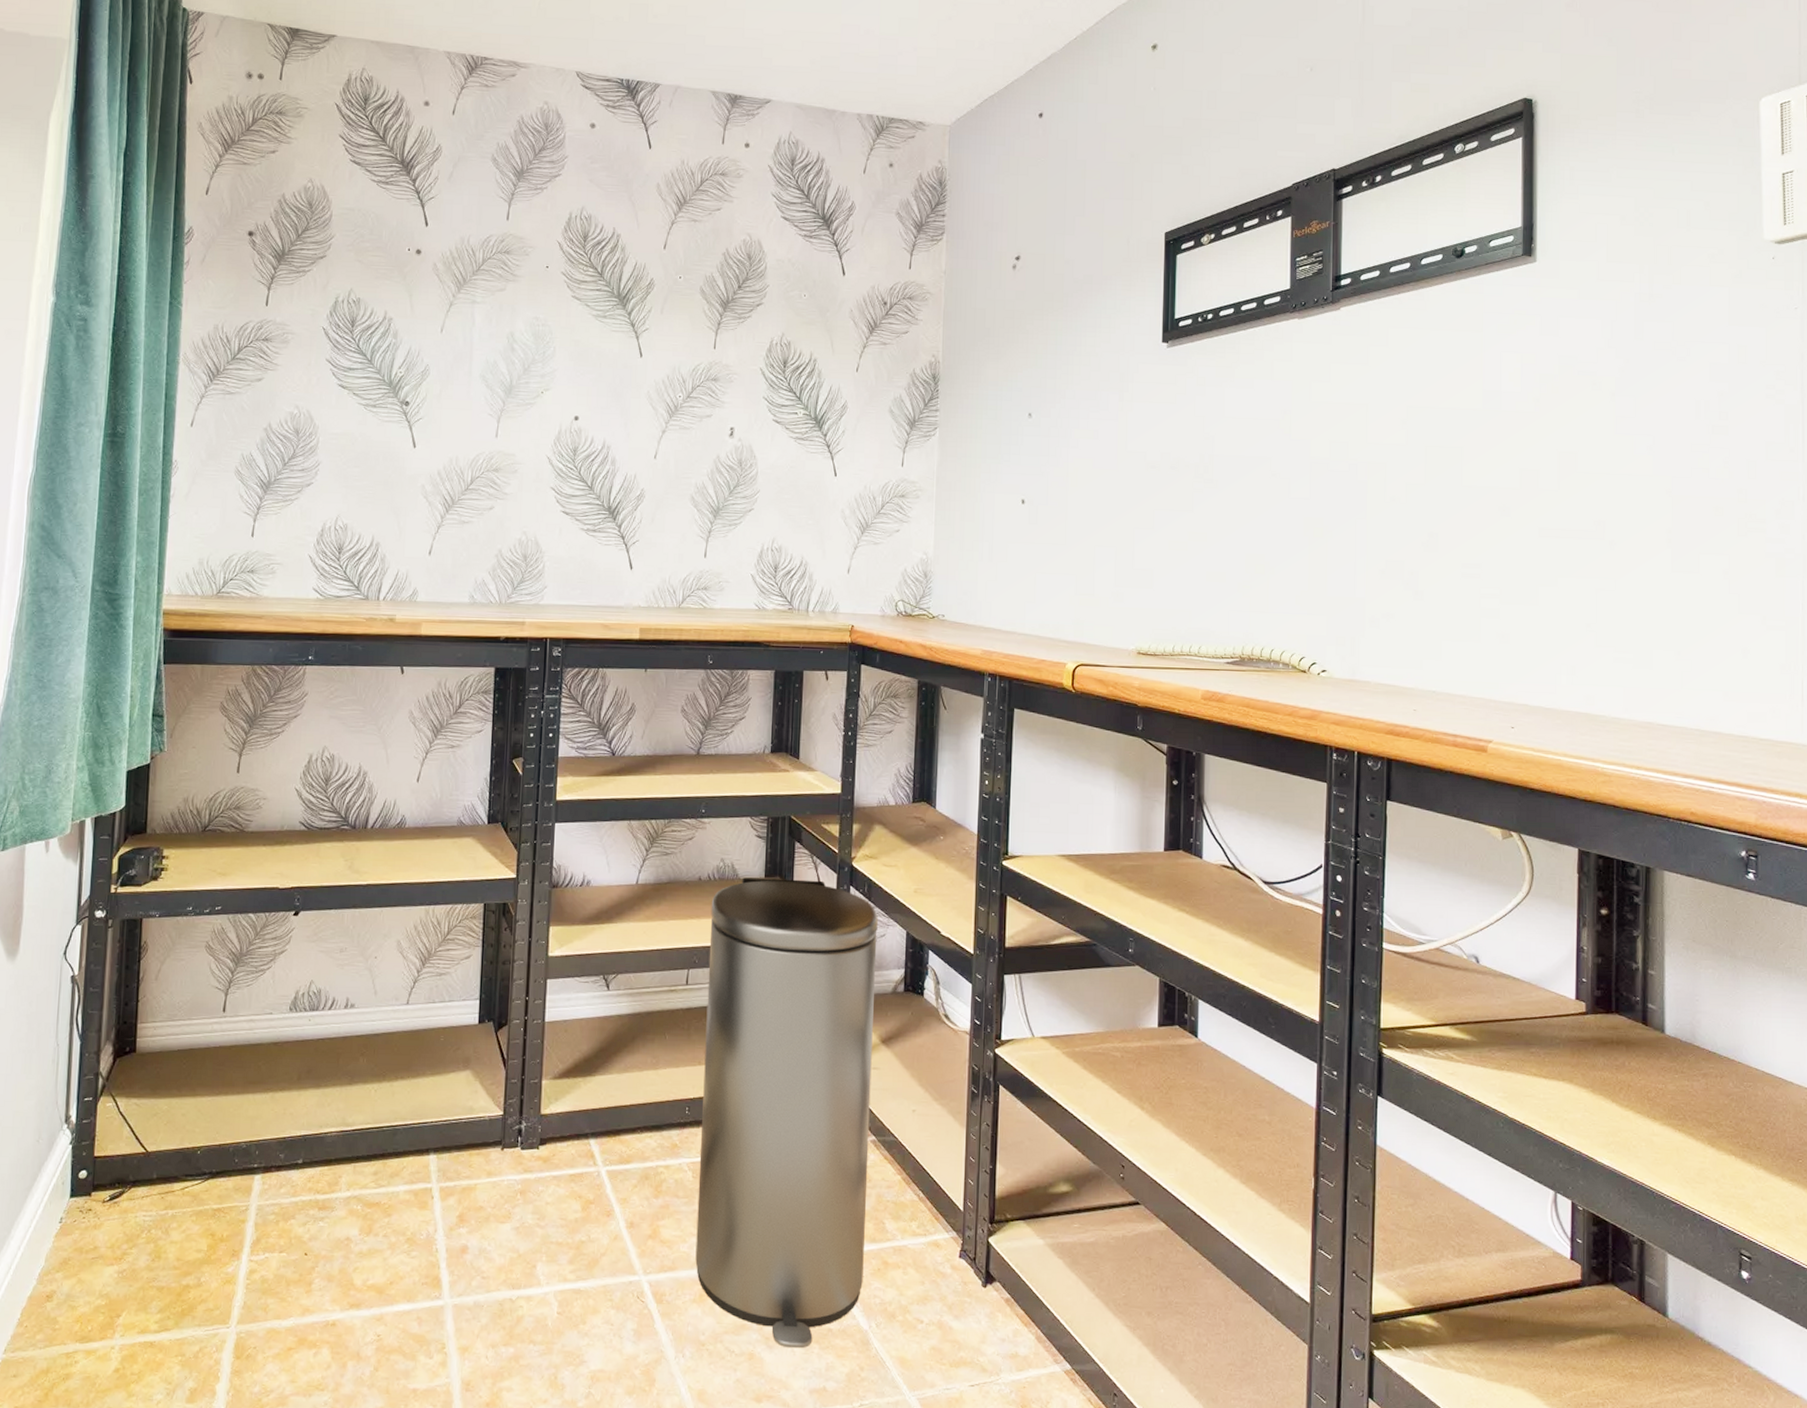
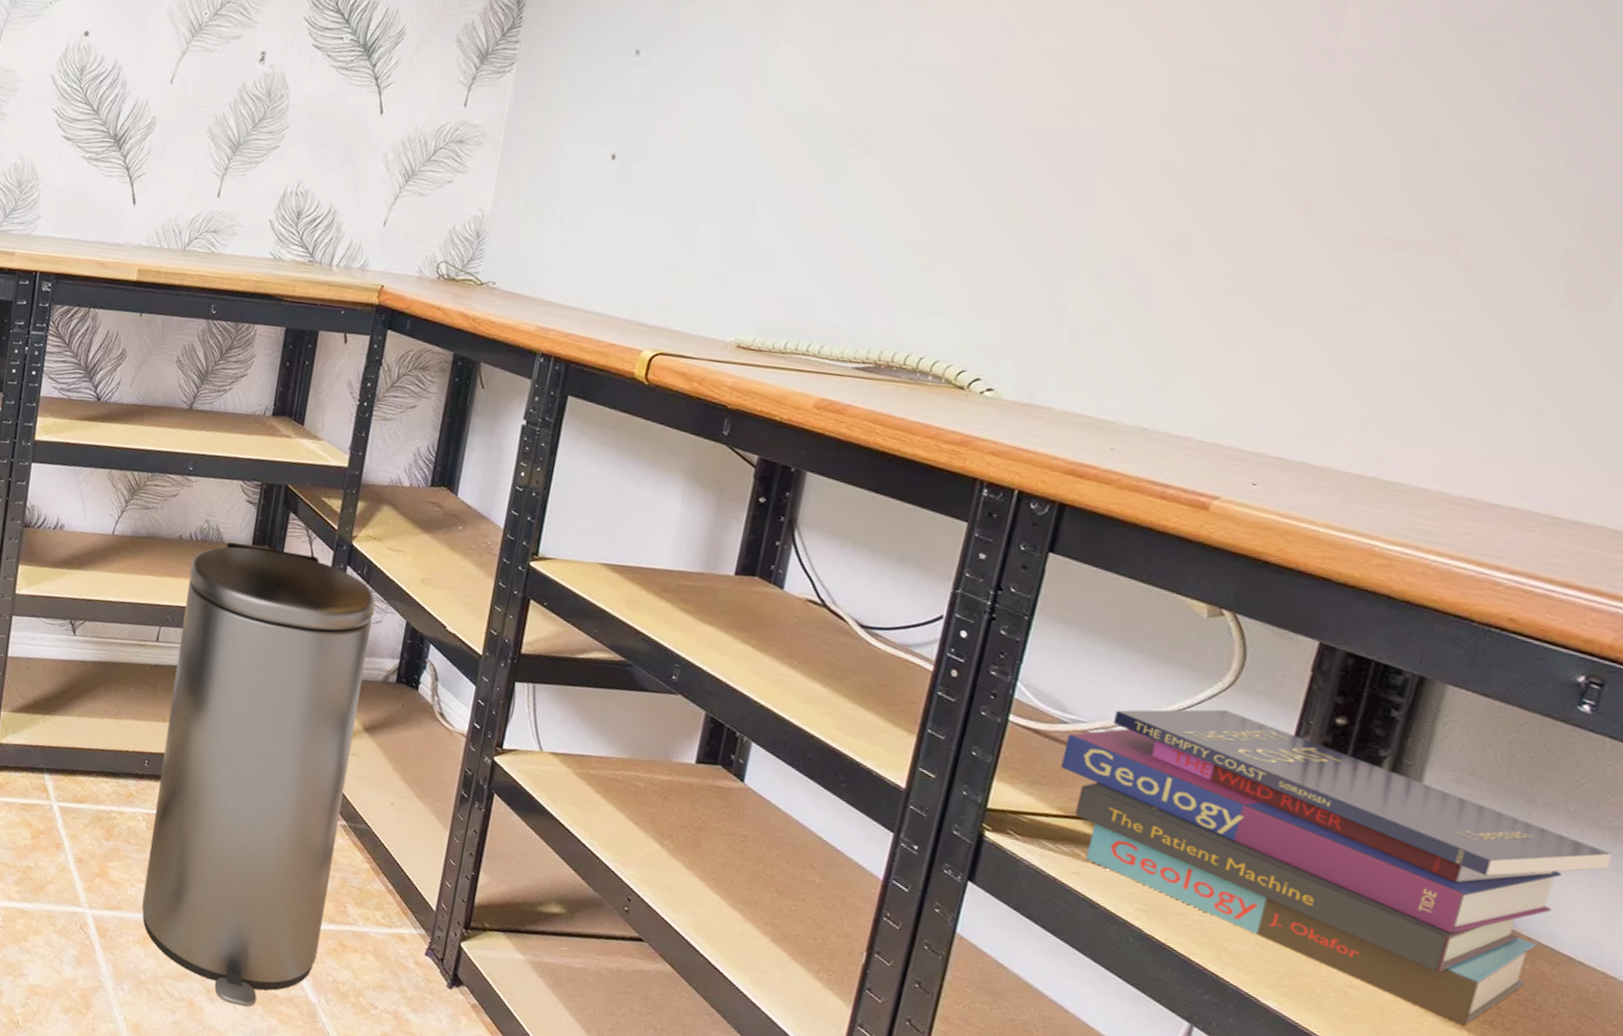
books: none [1426,914,1791,1152] -> present [1060,709,1612,1026]

